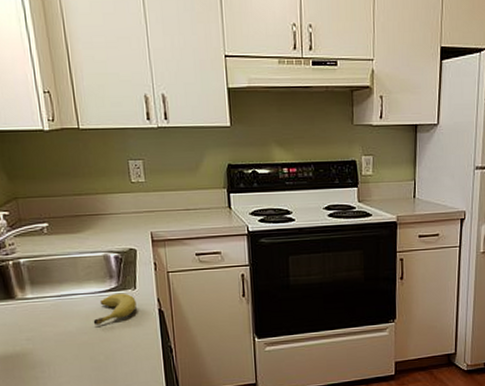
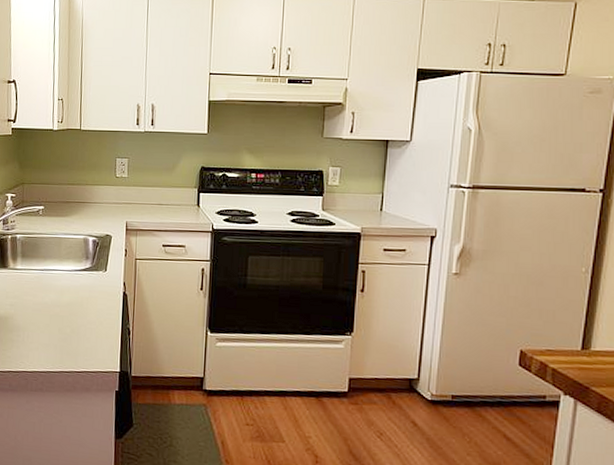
fruit: present [93,293,136,325] -> none [66,273,105,300]

